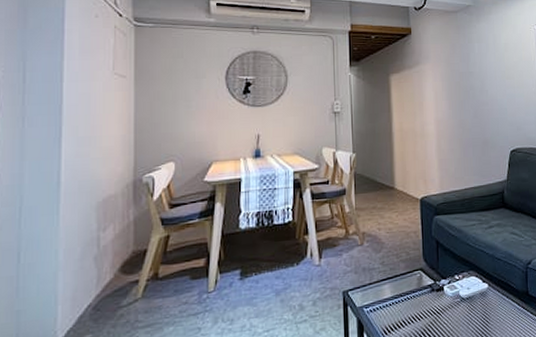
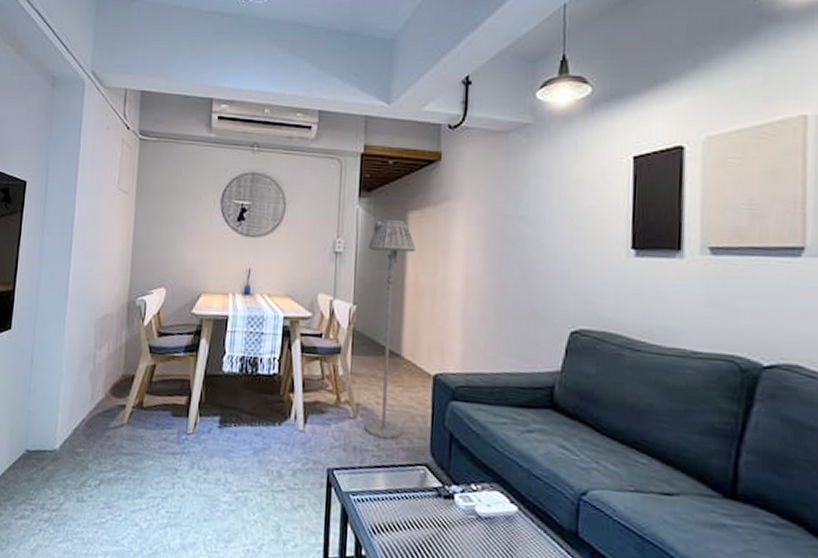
floor lamp: none [361,82,400,257] -> present [364,220,416,439]

